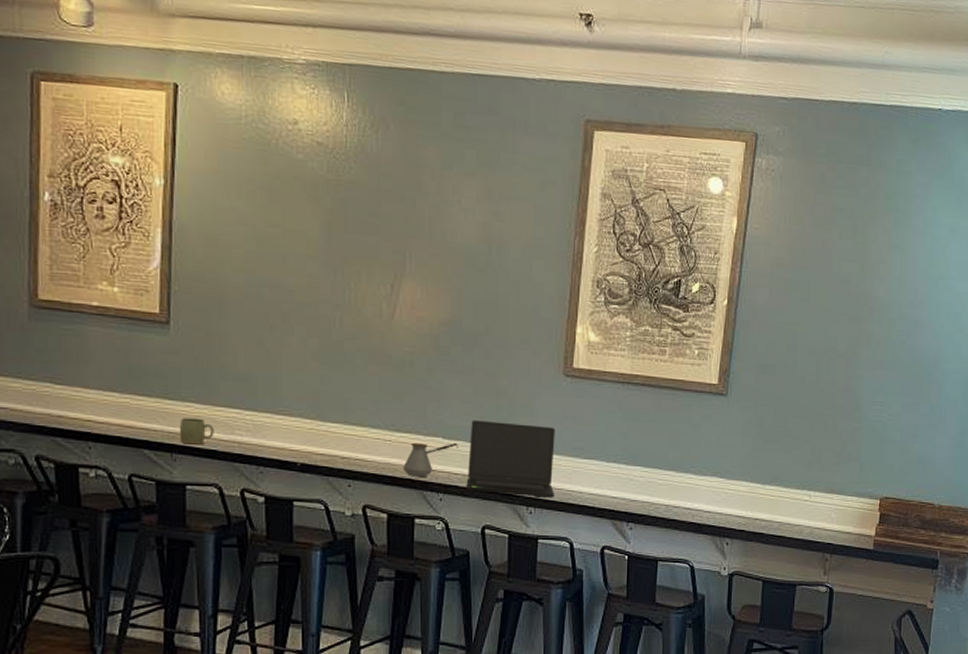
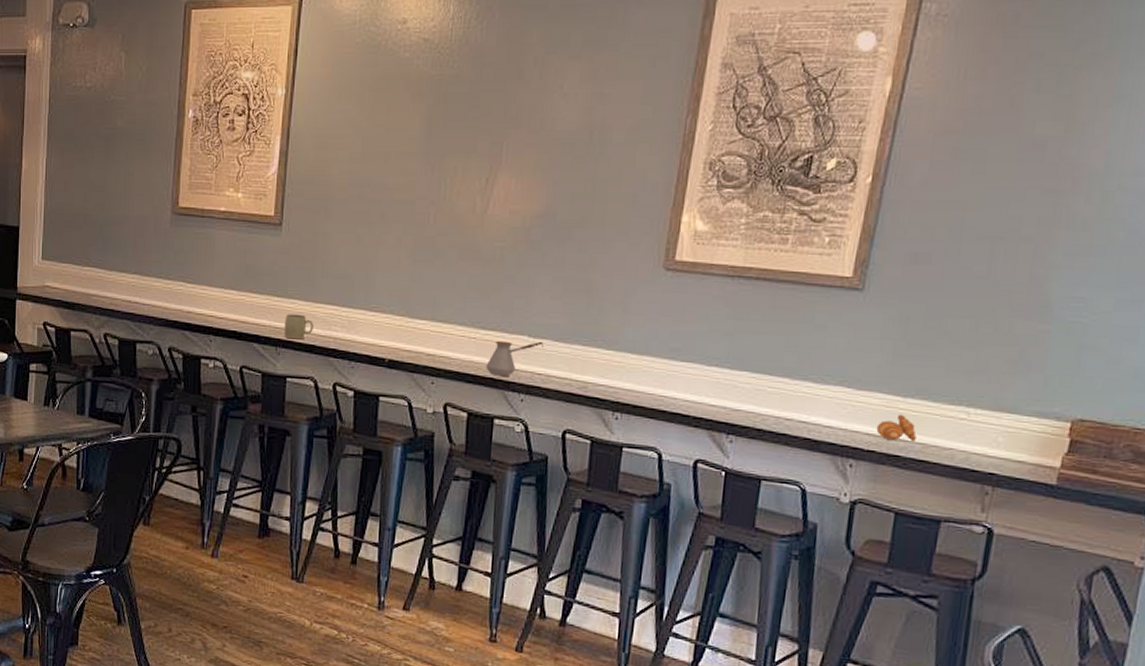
laptop: present [466,419,555,498] -> none [549,317,650,403]
croissant: none [744,498,774,522] -> present [876,413,916,442]

